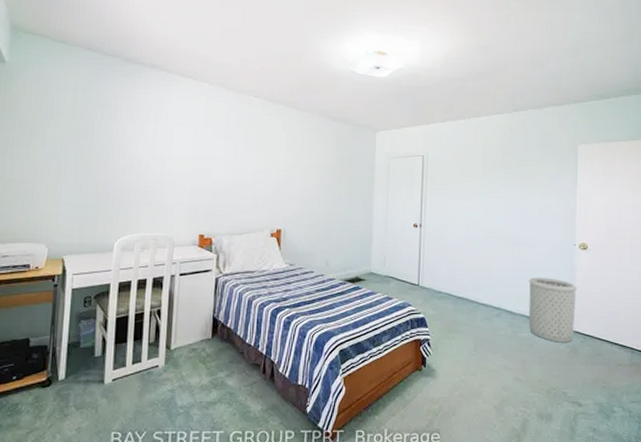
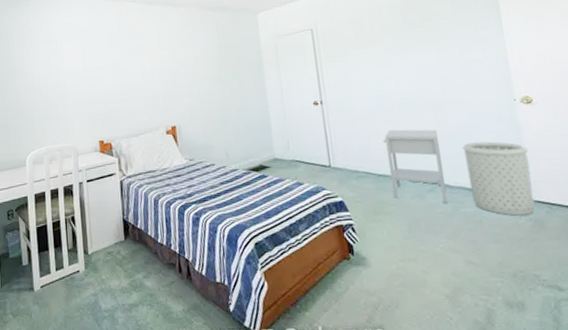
nightstand: none [466,258,512,327] -> present [382,129,447,203]

